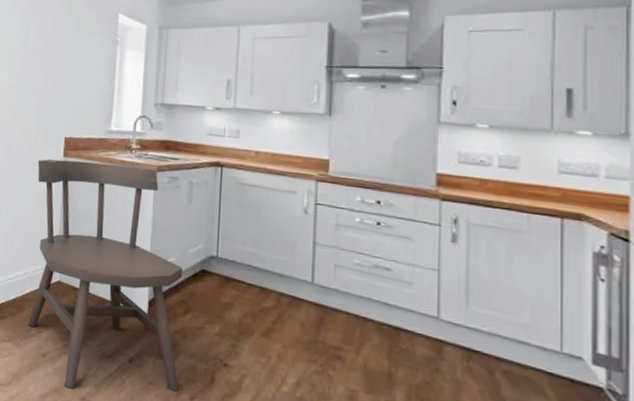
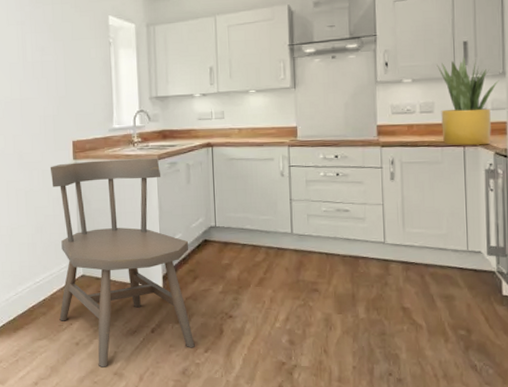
planter: none [526,107,620,222] -> present [437,57,499,146]

